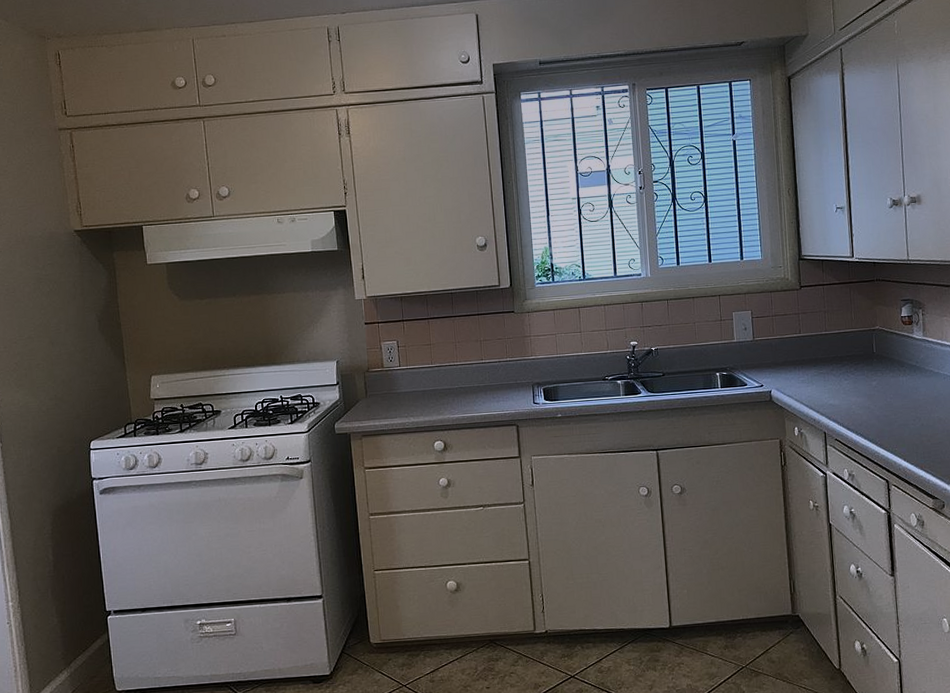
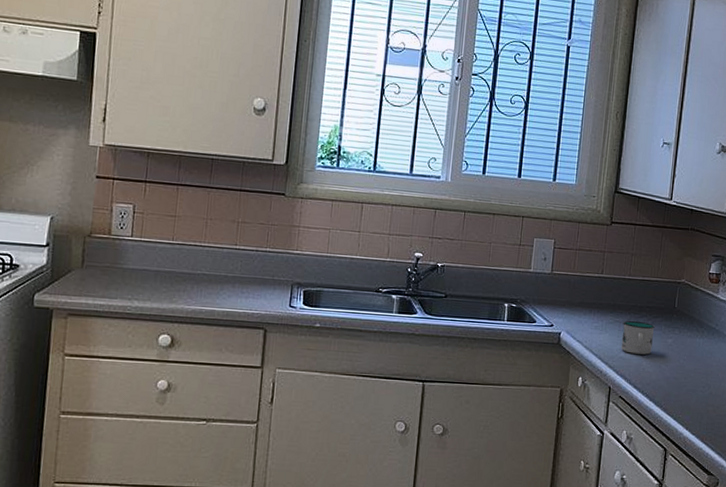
mug: none [827,370,859,400] -> present [621,320,656,355]

